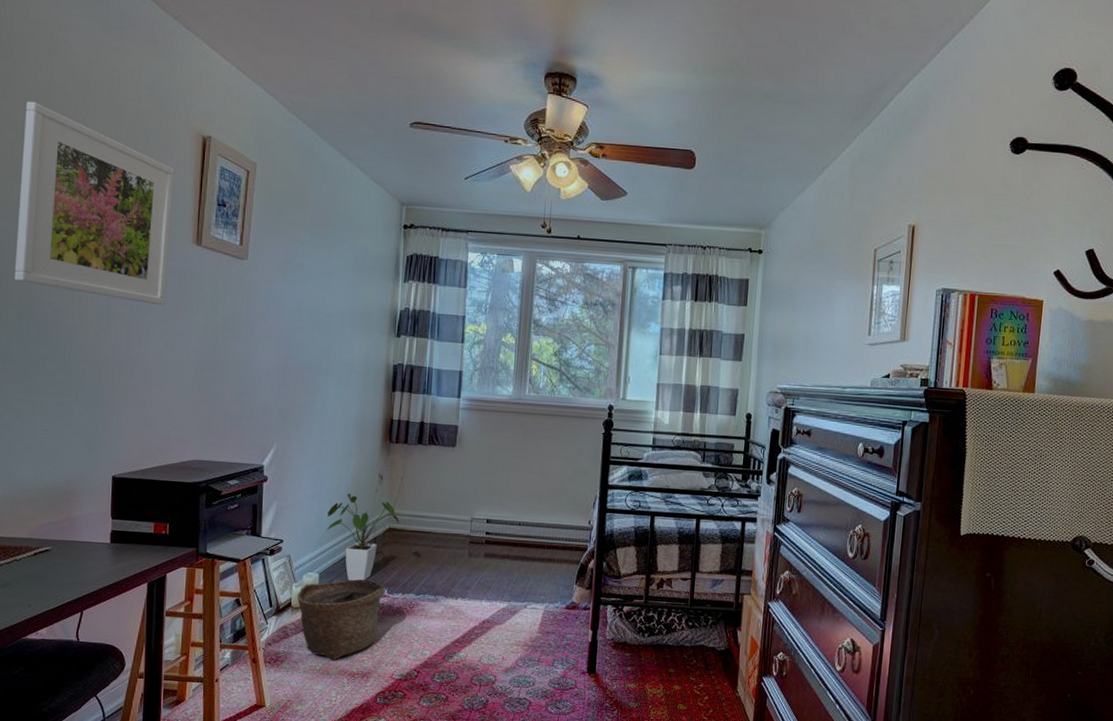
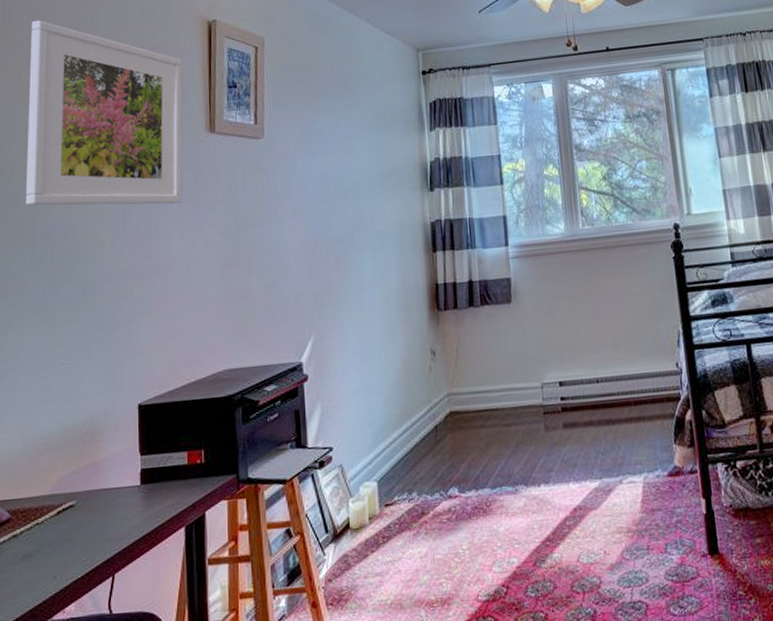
basket: present [296,579,385,661] -> none [355,479,456,590]
house plant: present [326,492,399,581] -> none [379,377,461,484]

